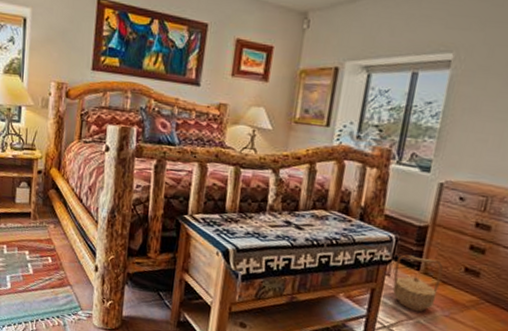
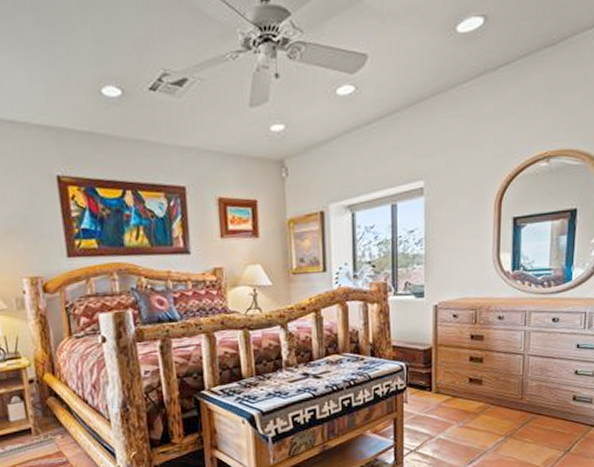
basket: present [392,254,443,312] -> none [410,377,451,429]

